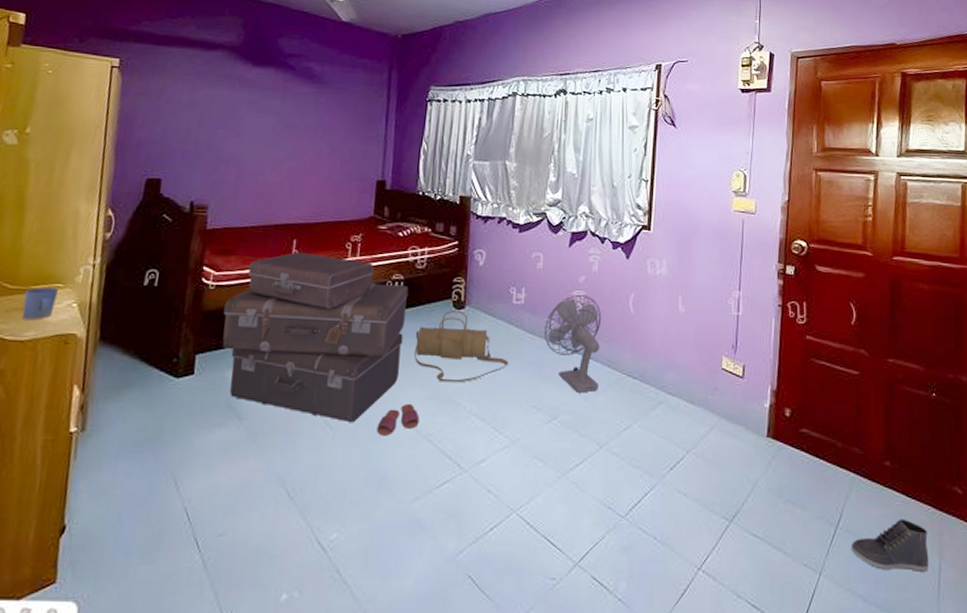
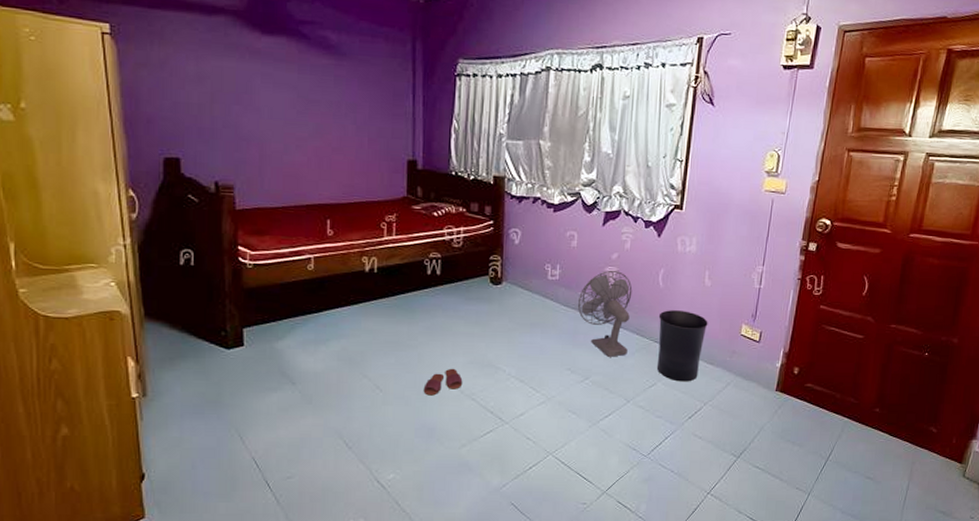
mug: present [22,287,59,321] -> none [58,267,92,299]
suitcase: present [222,251,409,422] -> none [265,231,447,384]
duffel bag: present [414,310,509,383] -> none [455,285,545,350]
waste bin: none [630,339,685,424] -> present [657,310,708,382]
sneaker: present [850,518,929,572] -> none [836,452,902,491]

